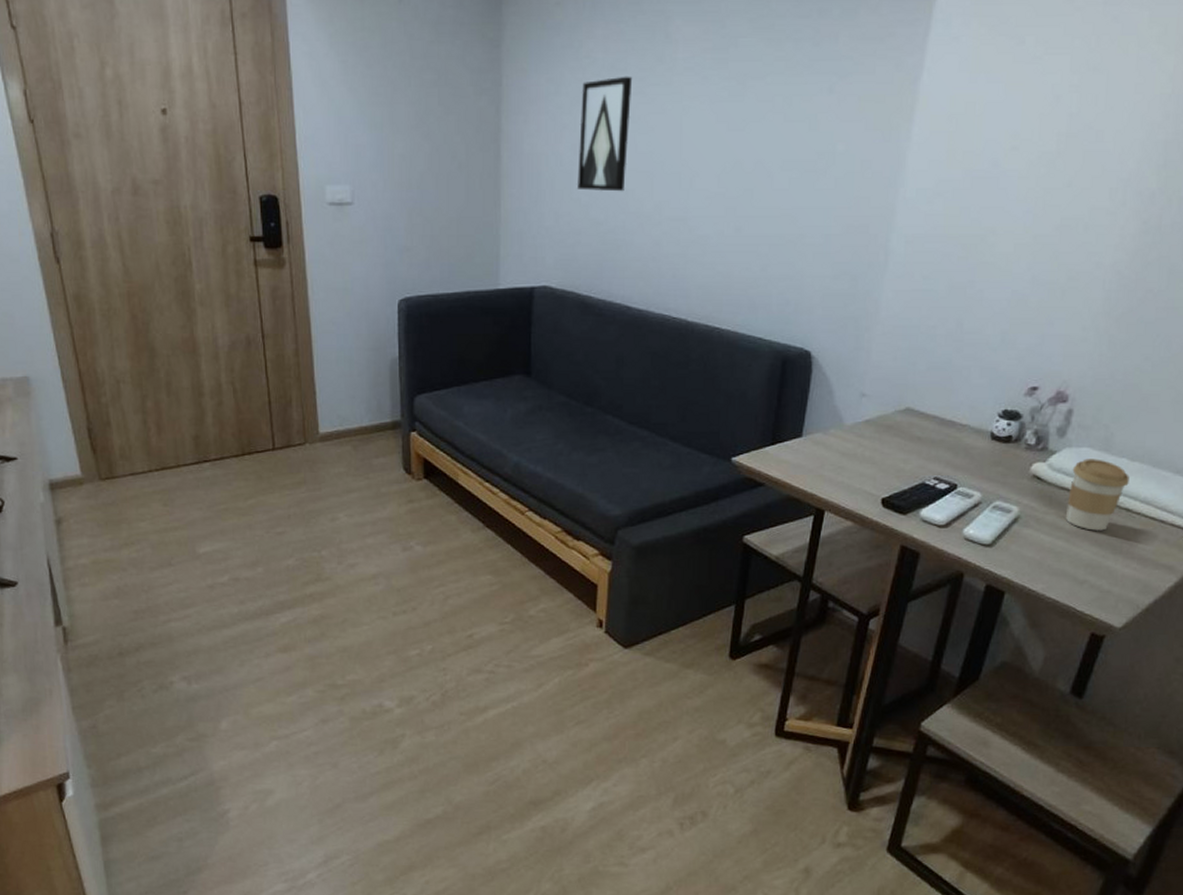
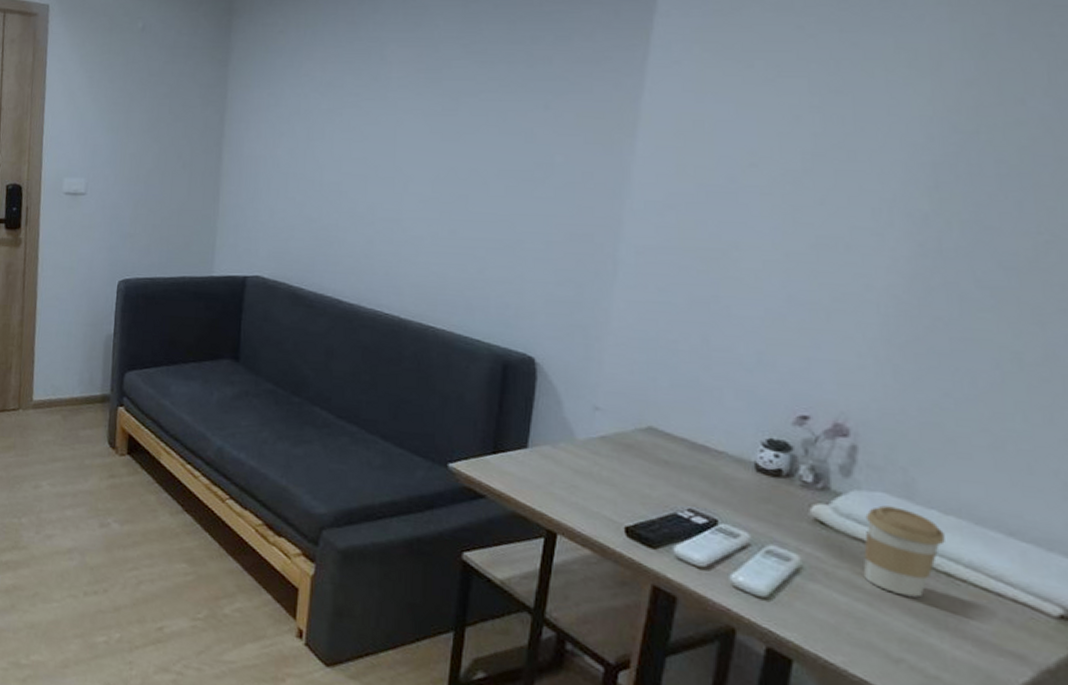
wall art: present [577,76,633,192] -> none [293,91,349,193]

